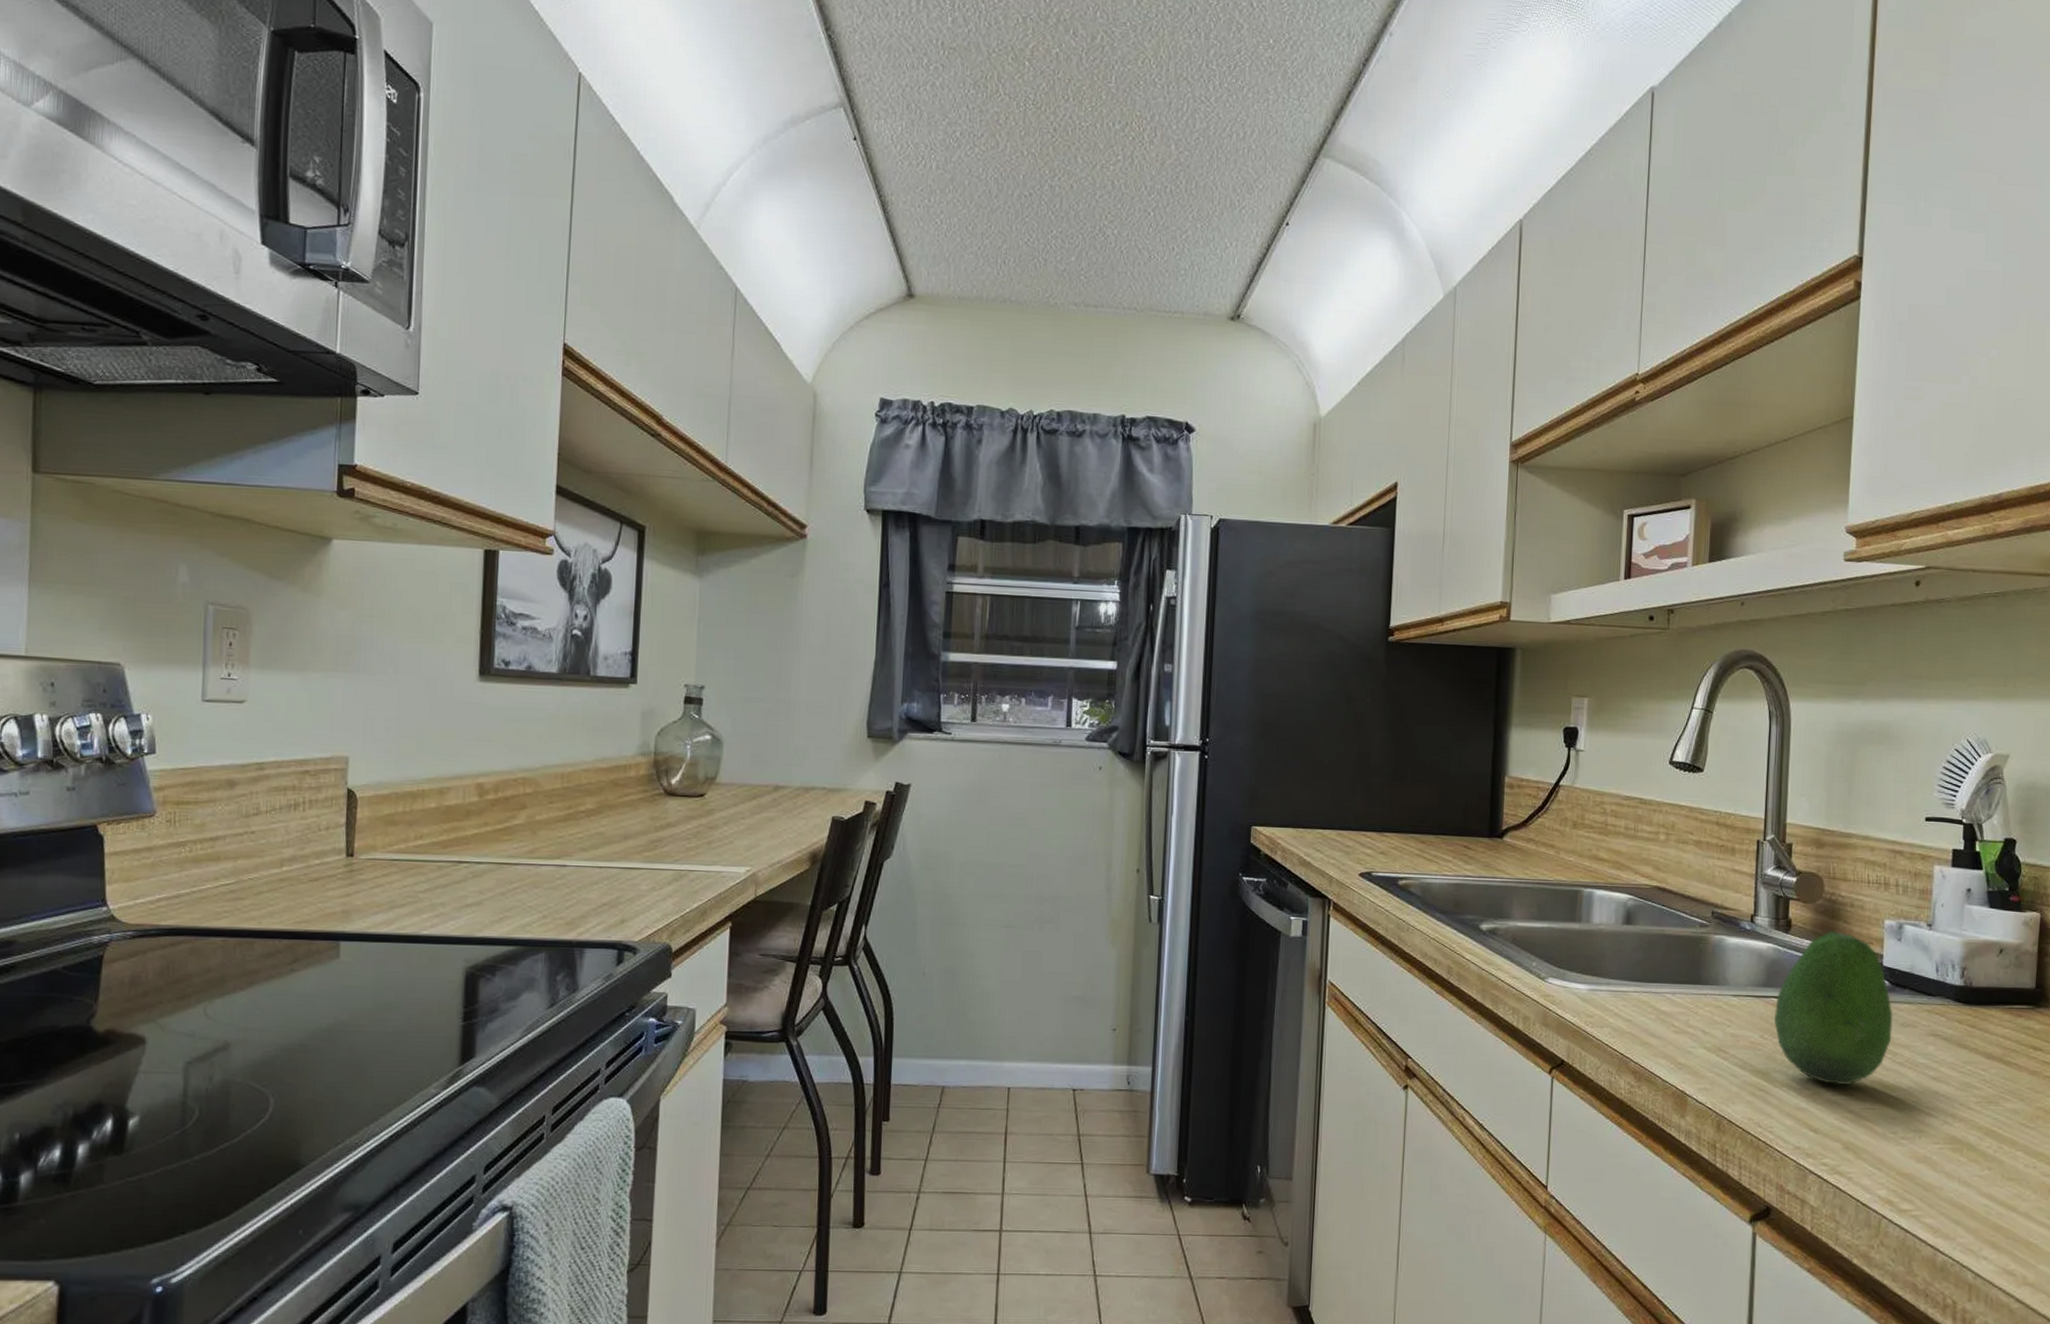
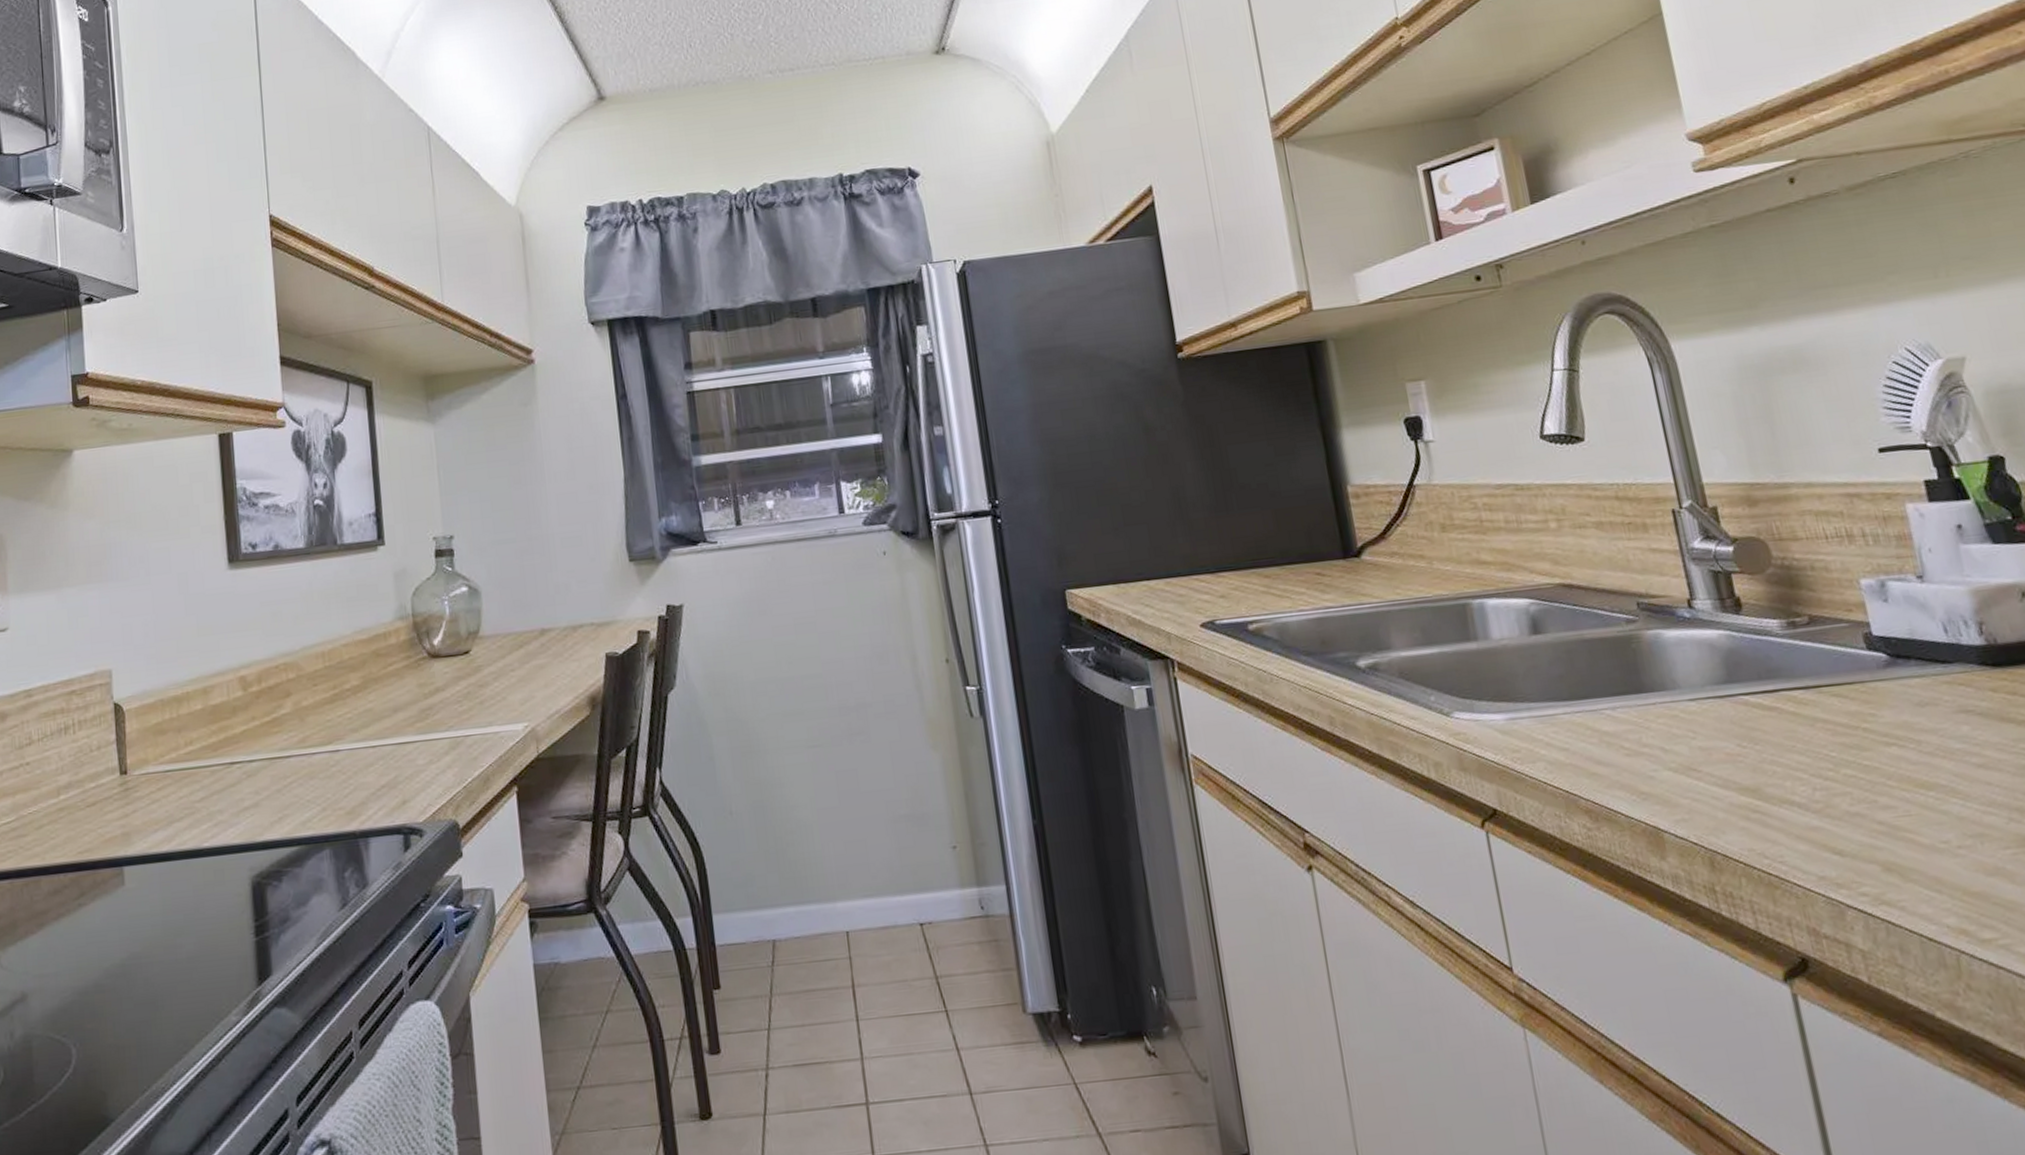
fruit: present [1774,930,1893,1086] -> none [1745,601,1910,792]

